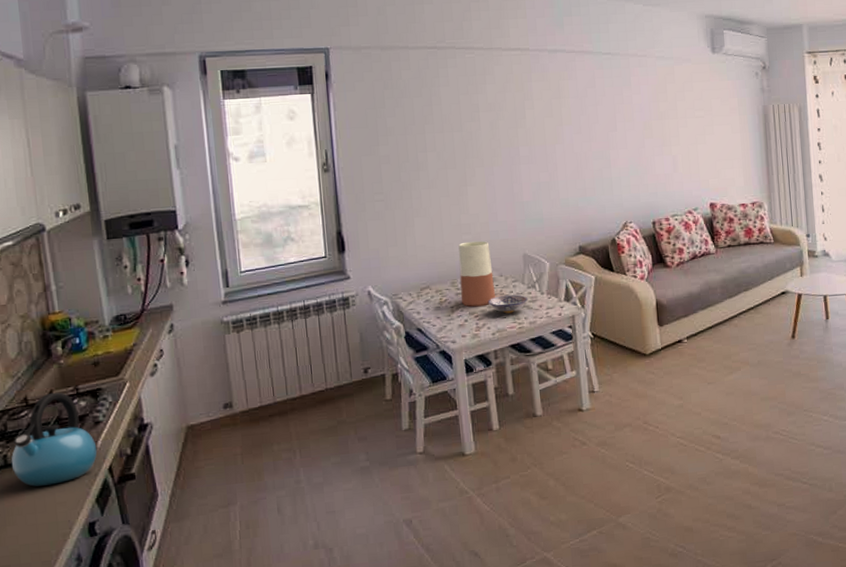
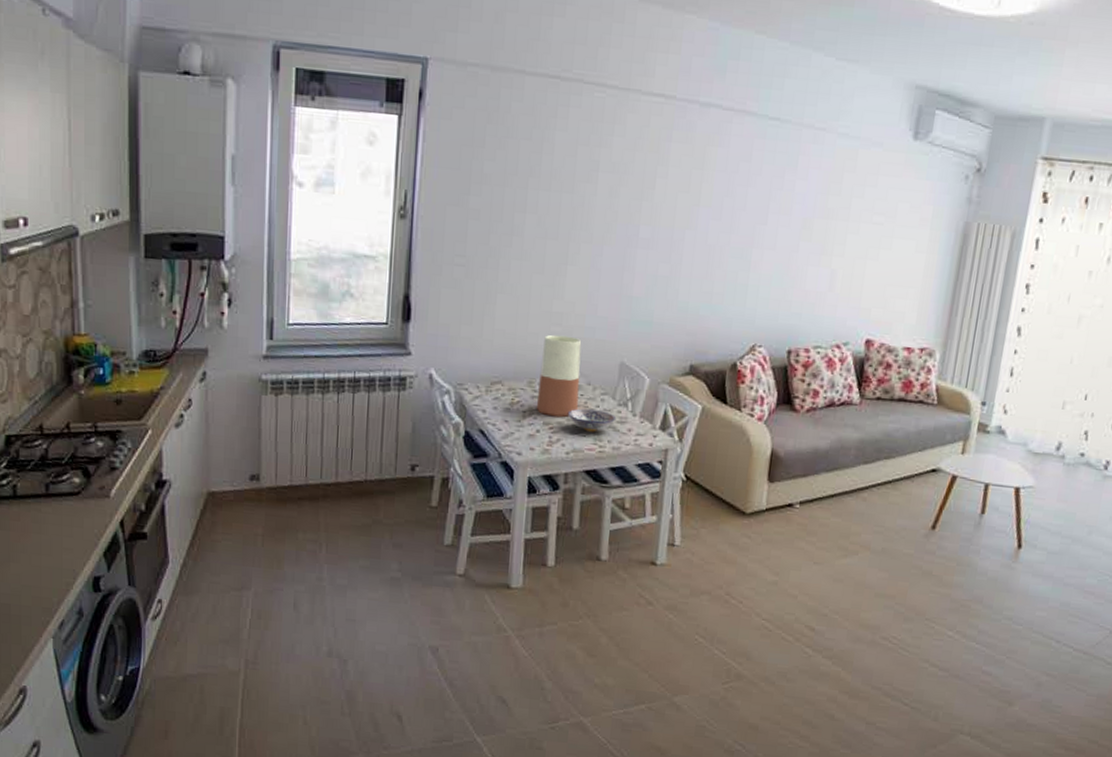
kettle: present [11,392,98,487] -> none [20,425,110,528]

